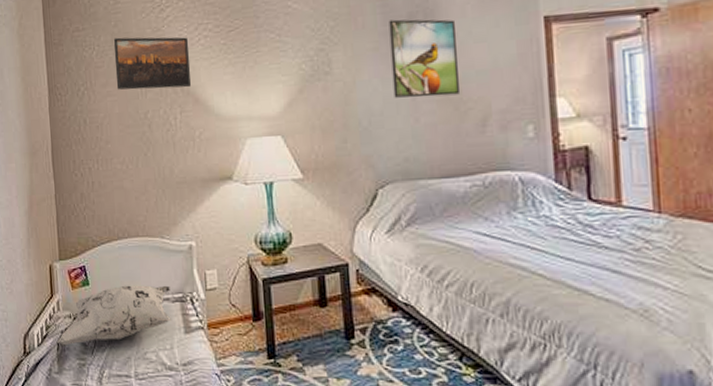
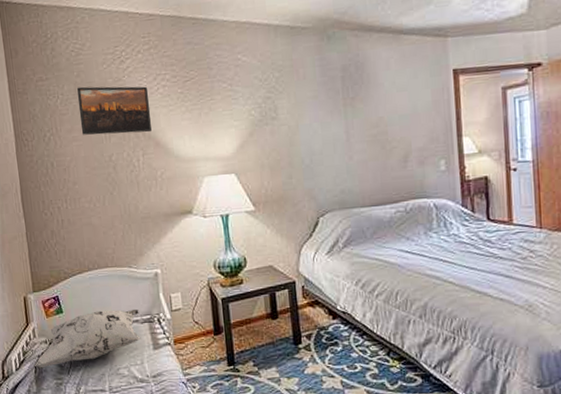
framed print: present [388,19,461,98] -> none [326,71,386,139]

